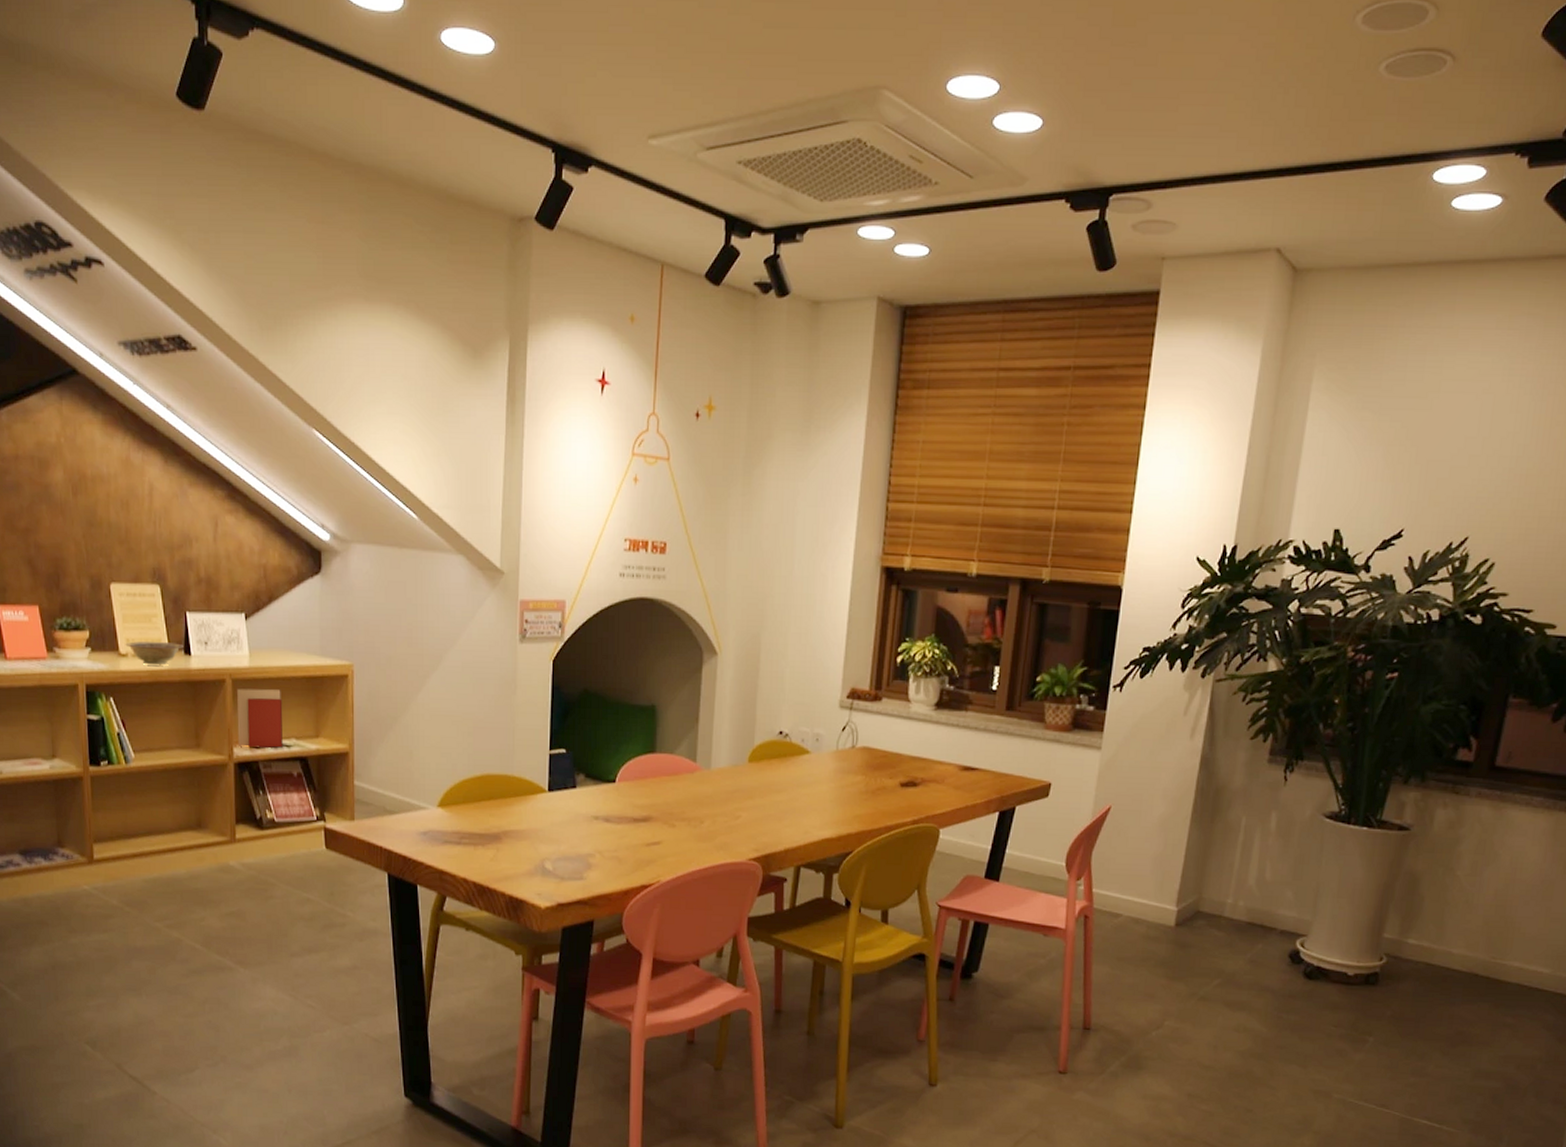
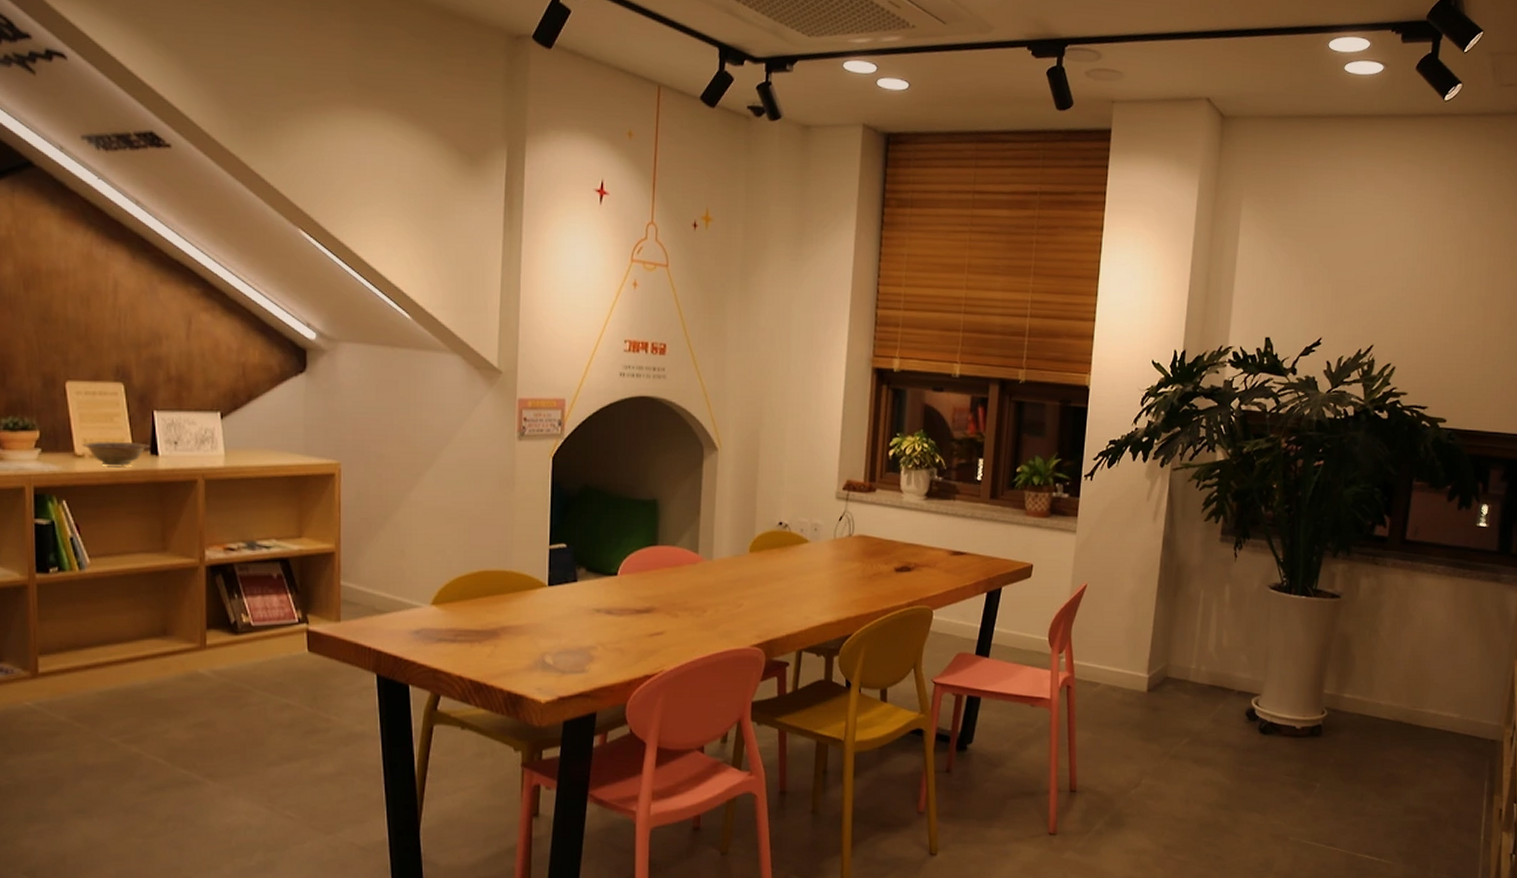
books: present [237,688,283,748] -> none [209,488,262,550]

